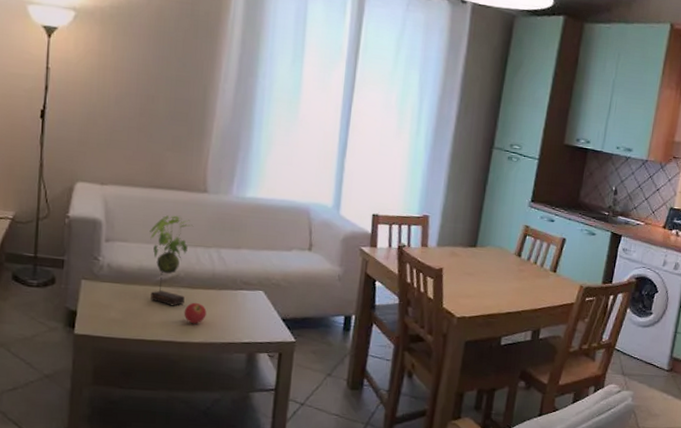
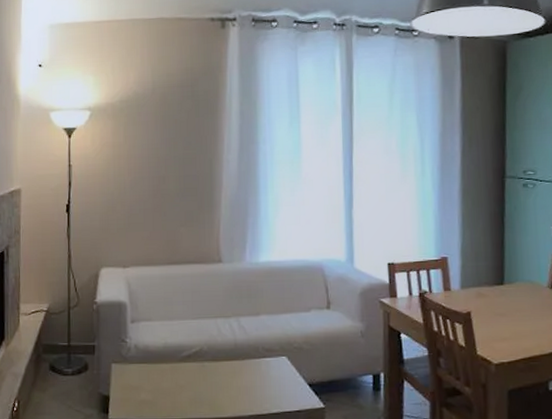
plant: present [149,215,194,306] -> none [171,288,212,382]
fruit: present [184,302,207,324] -> none [210,375,232,398]

